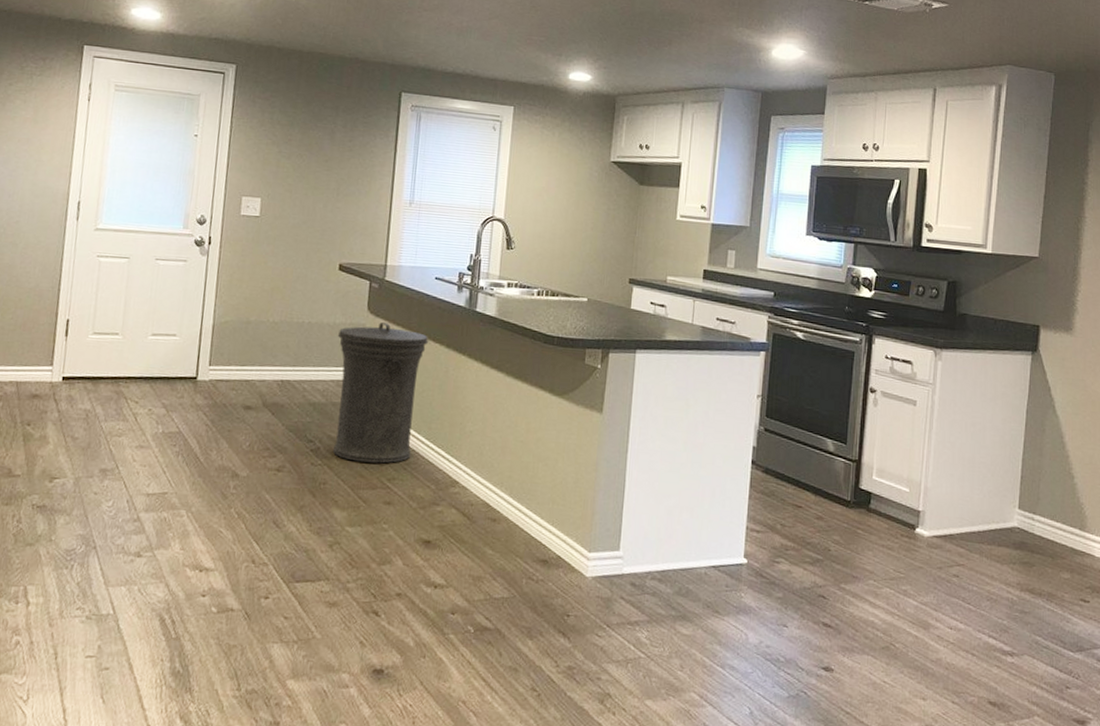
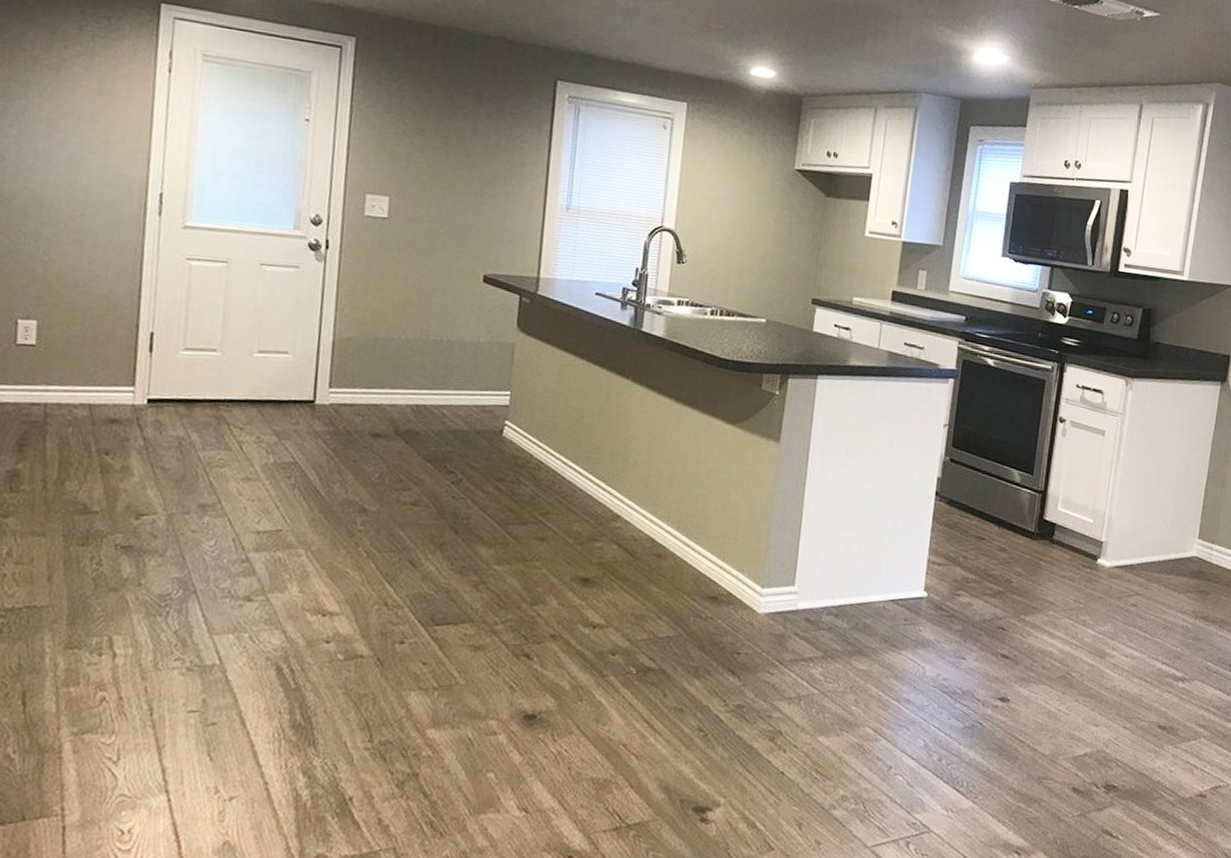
trash can: present [332,322,429,464] -> none [477,342,588,497]

